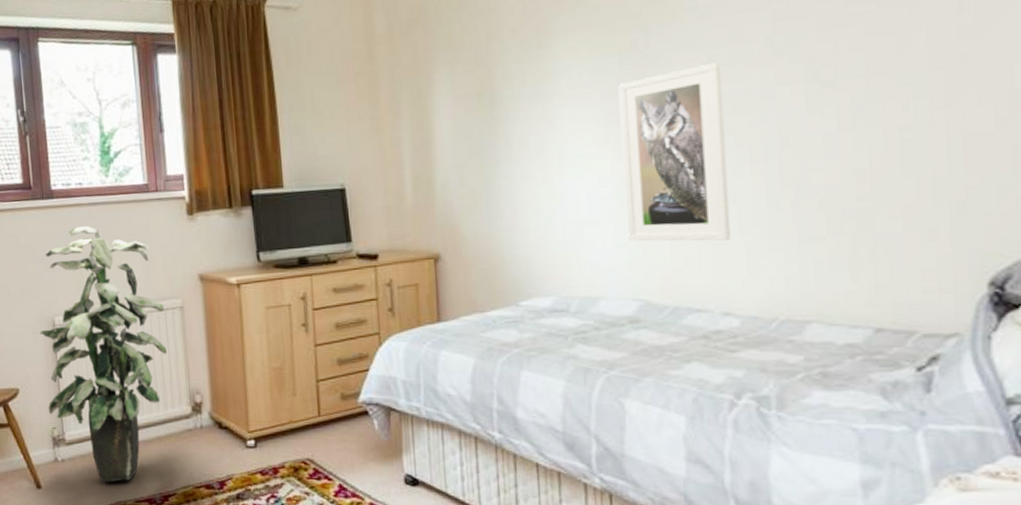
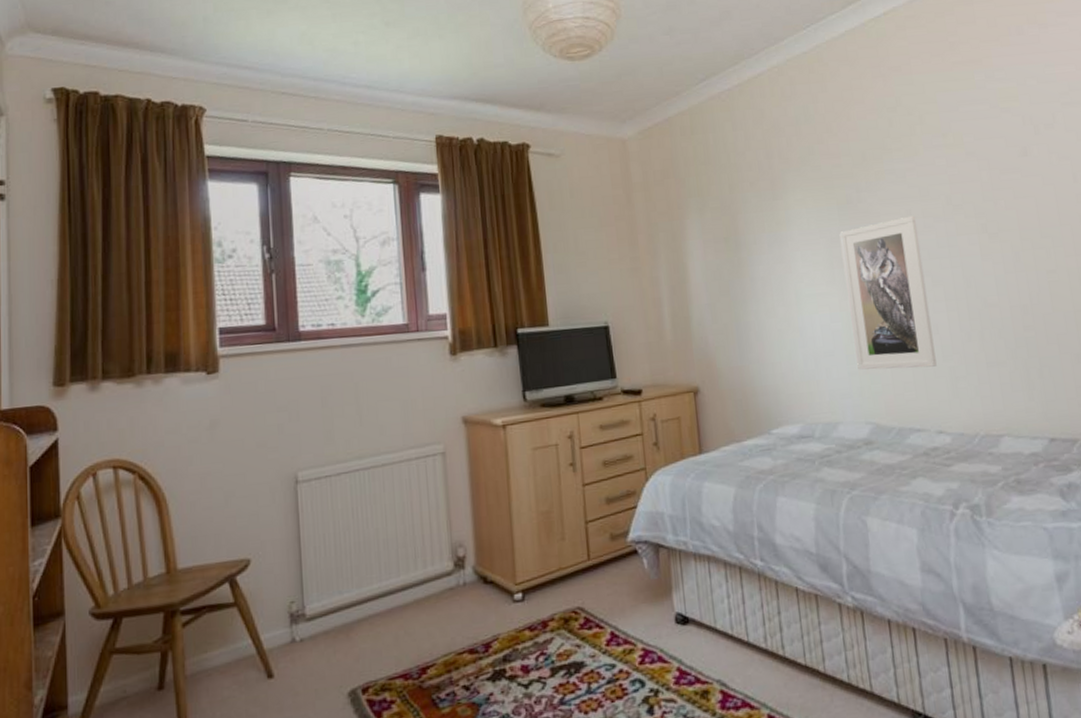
indoor plant: present [39,226,167,482] -> none [278,369,427,661]

